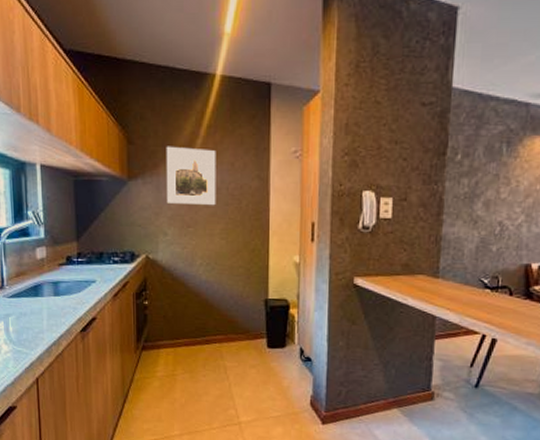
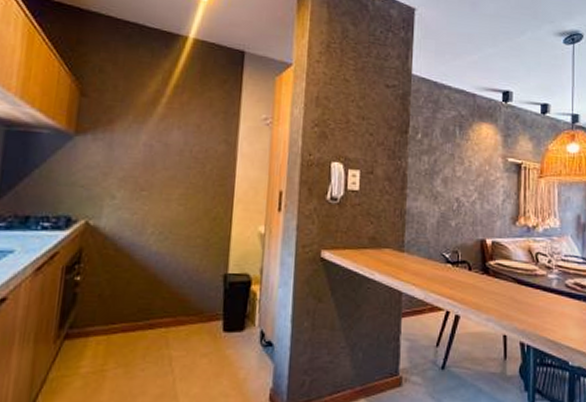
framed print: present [166,146,216,206] -> none [119,102,182,169]

